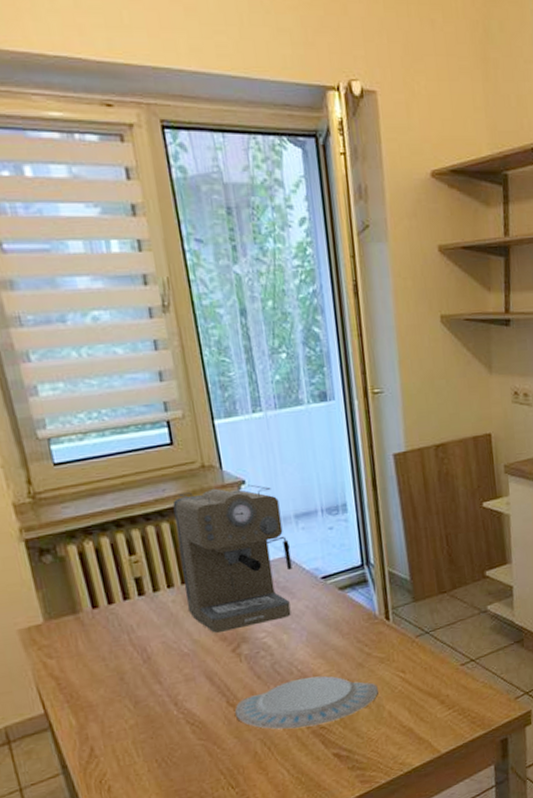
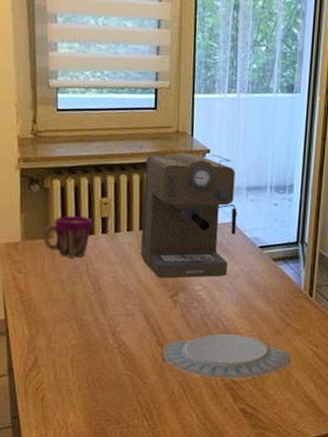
cup: none [69,580,126,631] -> present [43,216,92,258]

